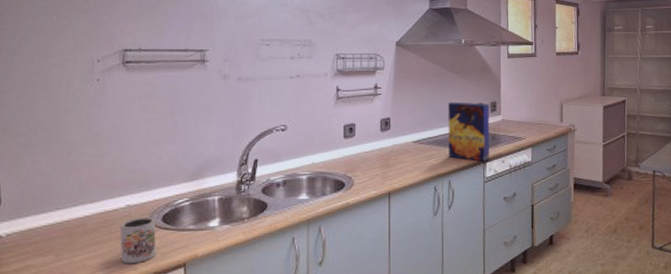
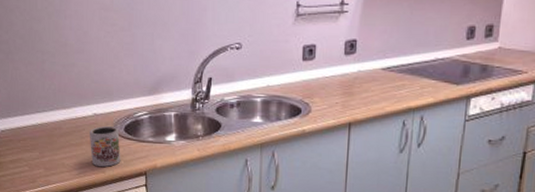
cereal box: present [447,101,490,161] -> none [424,23,484,97]

